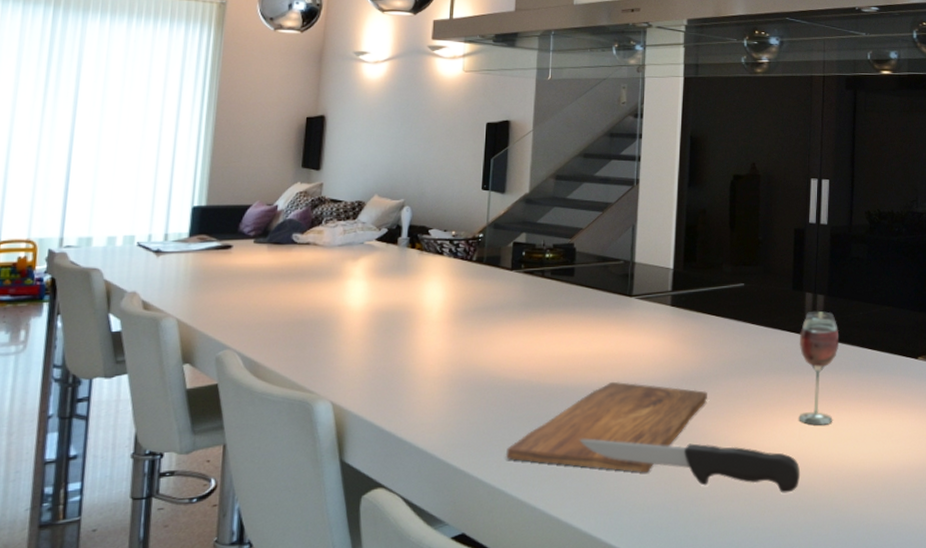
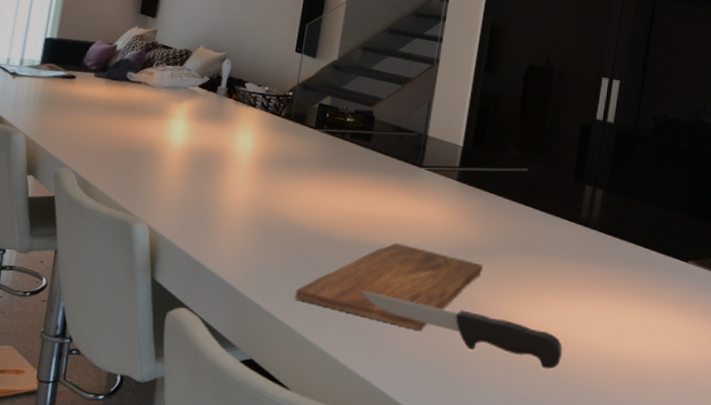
wineglass: present [799,310,839,425] -> none [566,203,614,312]

